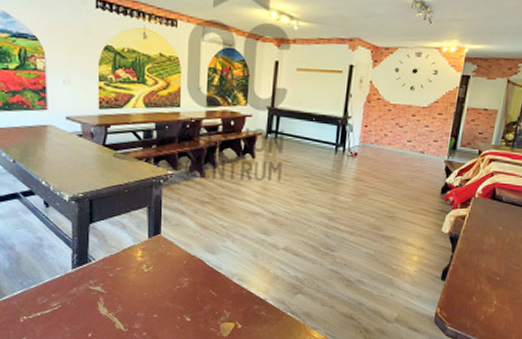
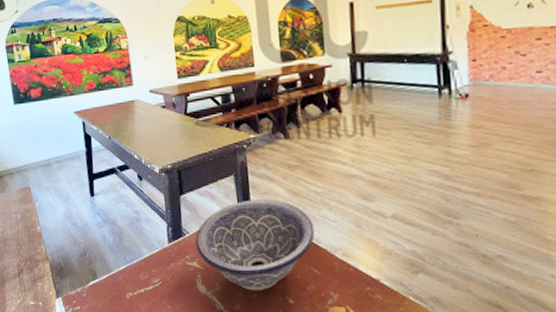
decorative bowl: none [101,230,217,312] -> present [195,199,315,291]

